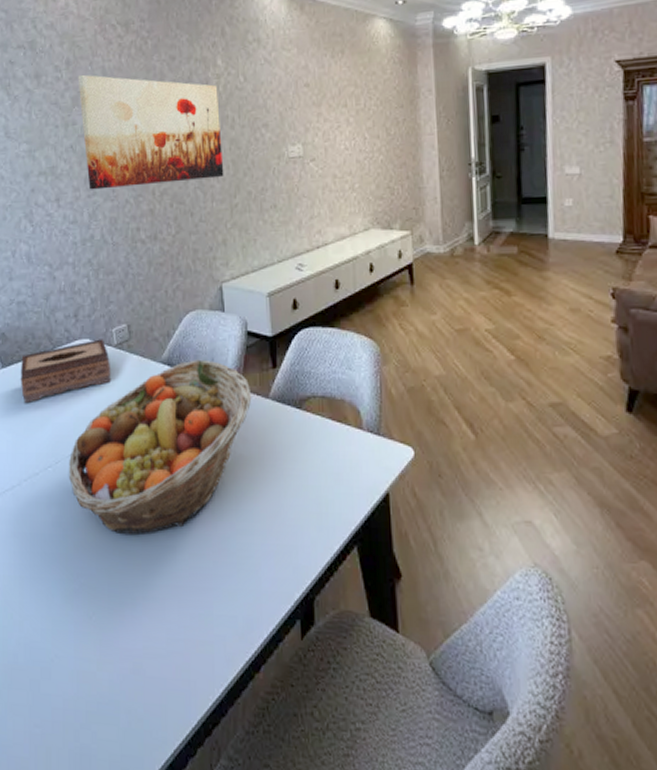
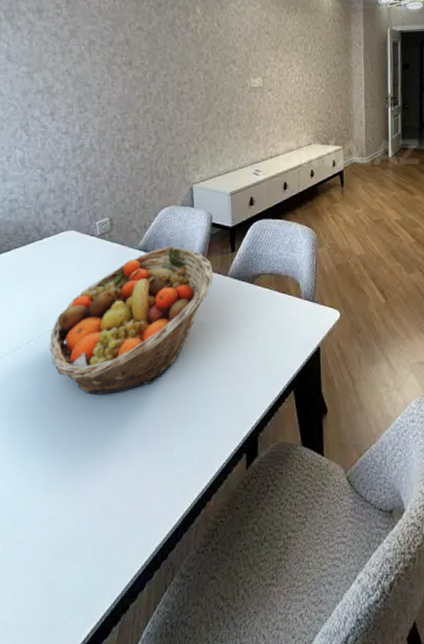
tissue box: present [20,339,111,404] -> none [8,230,94,287]
wall art: present [78,74,224,190] -> none [76,12,199,107]

